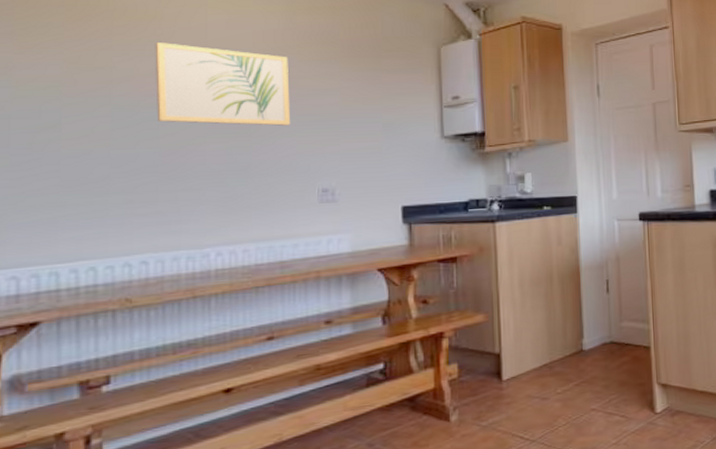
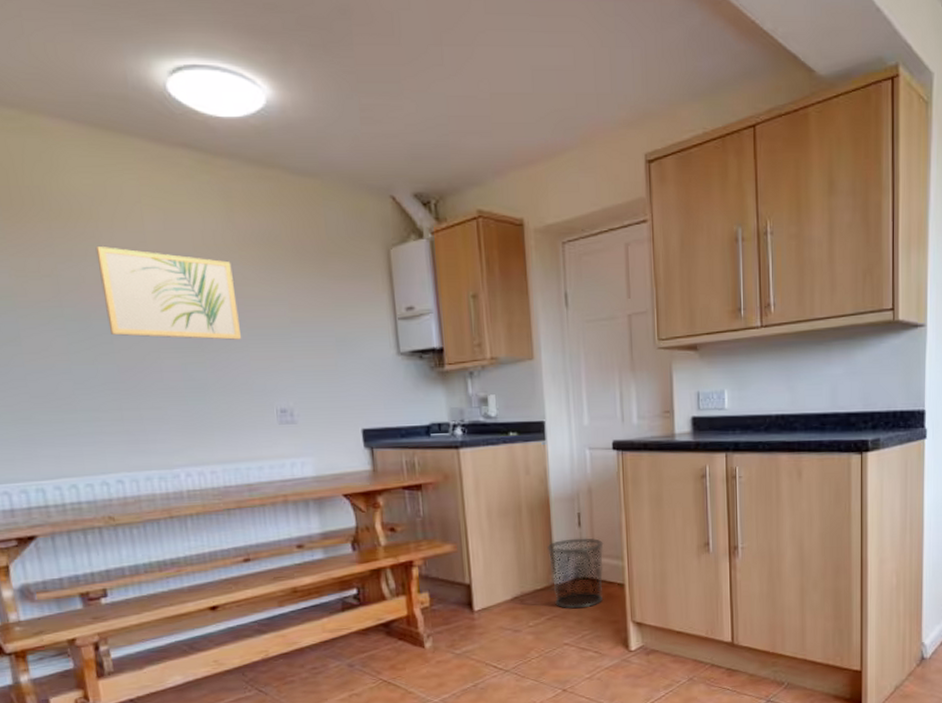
waste bin: none [577,303,630,374] -> present [547,537,604,609]

